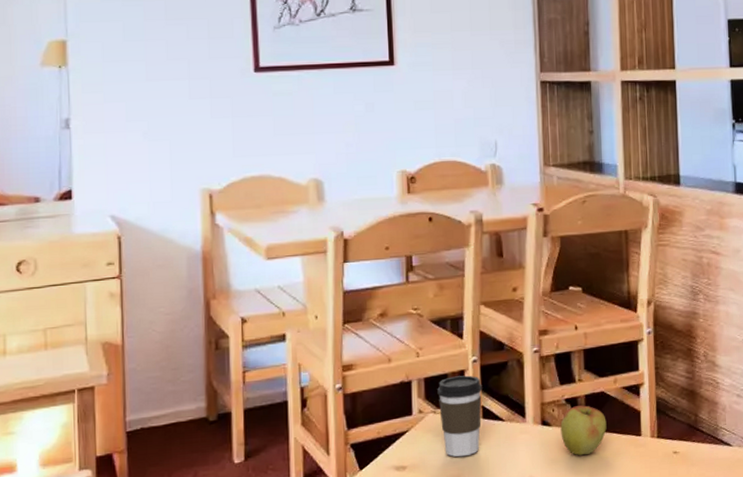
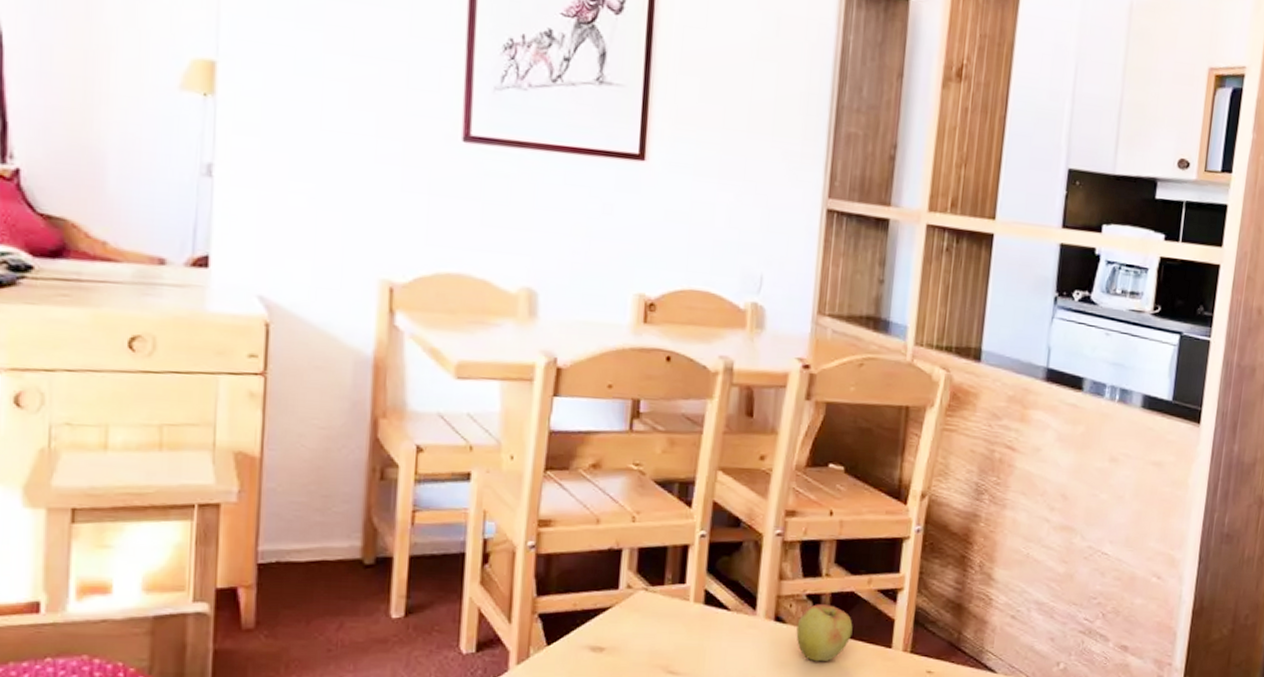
coffee cup: present [437,375,483,457] -> none [652,550,709,646]

